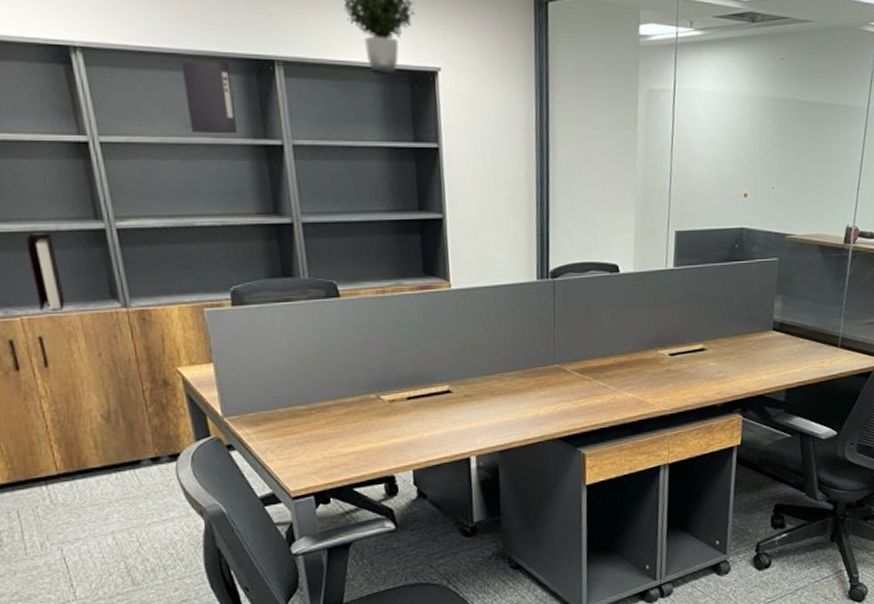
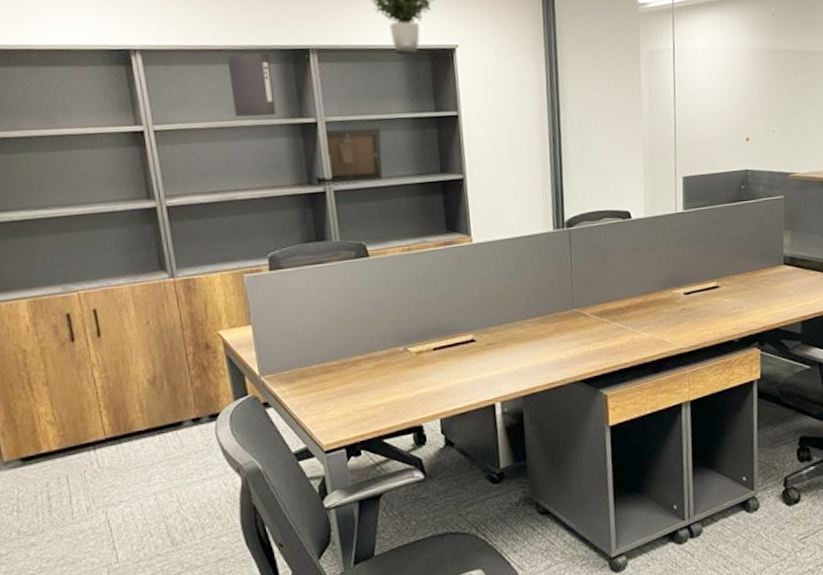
binder: present [25,232,65,311] -> none [85,214,118,286]
picture frame: none [278,154,356,215] -> present [312,128,383,184]

